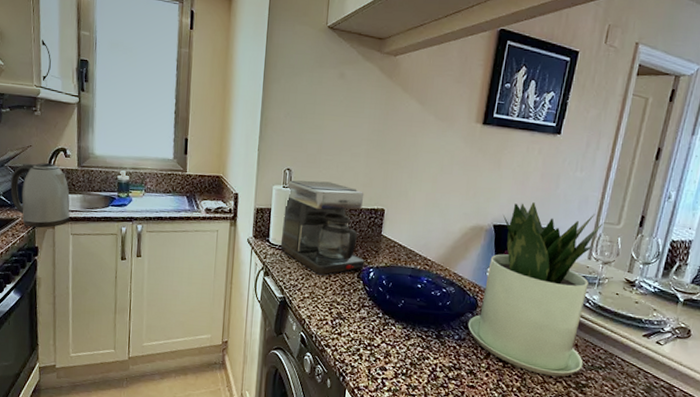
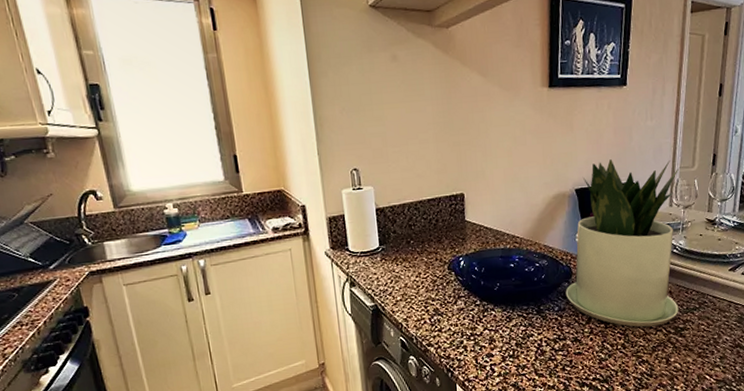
kettle: present [10,163,70,228] -> none [35,210,118,287]
coffee maker: present [280,180,365,274] -> none [357,175,453,274]

